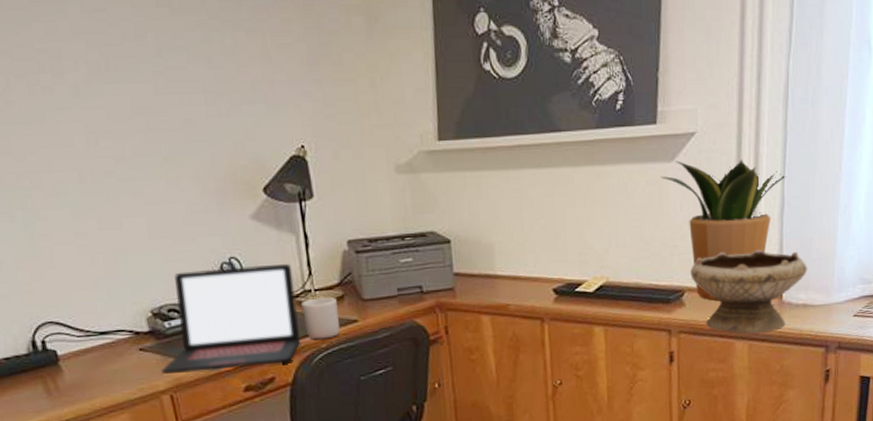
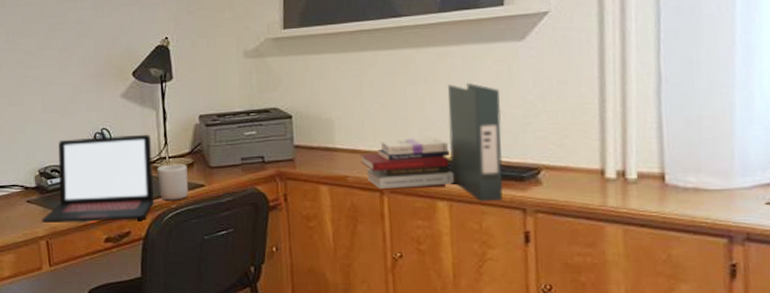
books: none [521,262,609,317] -> present [360,137,454,190]
binder: none [604,204,653,326] -> present [448,82,503,202]
potted plant: present [661,159,787,302] -> none [510,36,663,181]
bowl: present [690,249,807,335] -> none [547,127,697,218]

